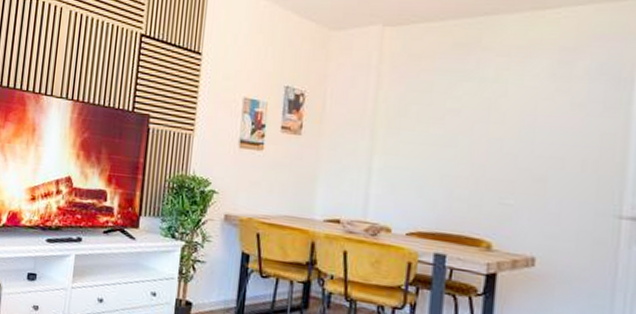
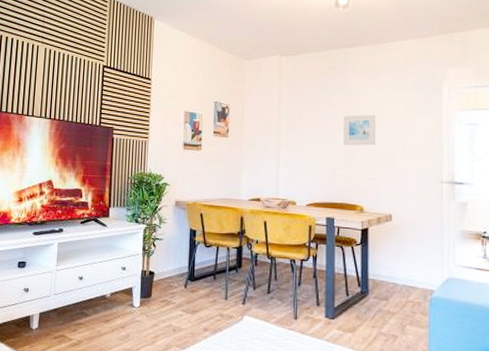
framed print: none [468,112,521,158] -> present [343,114,375,146]

